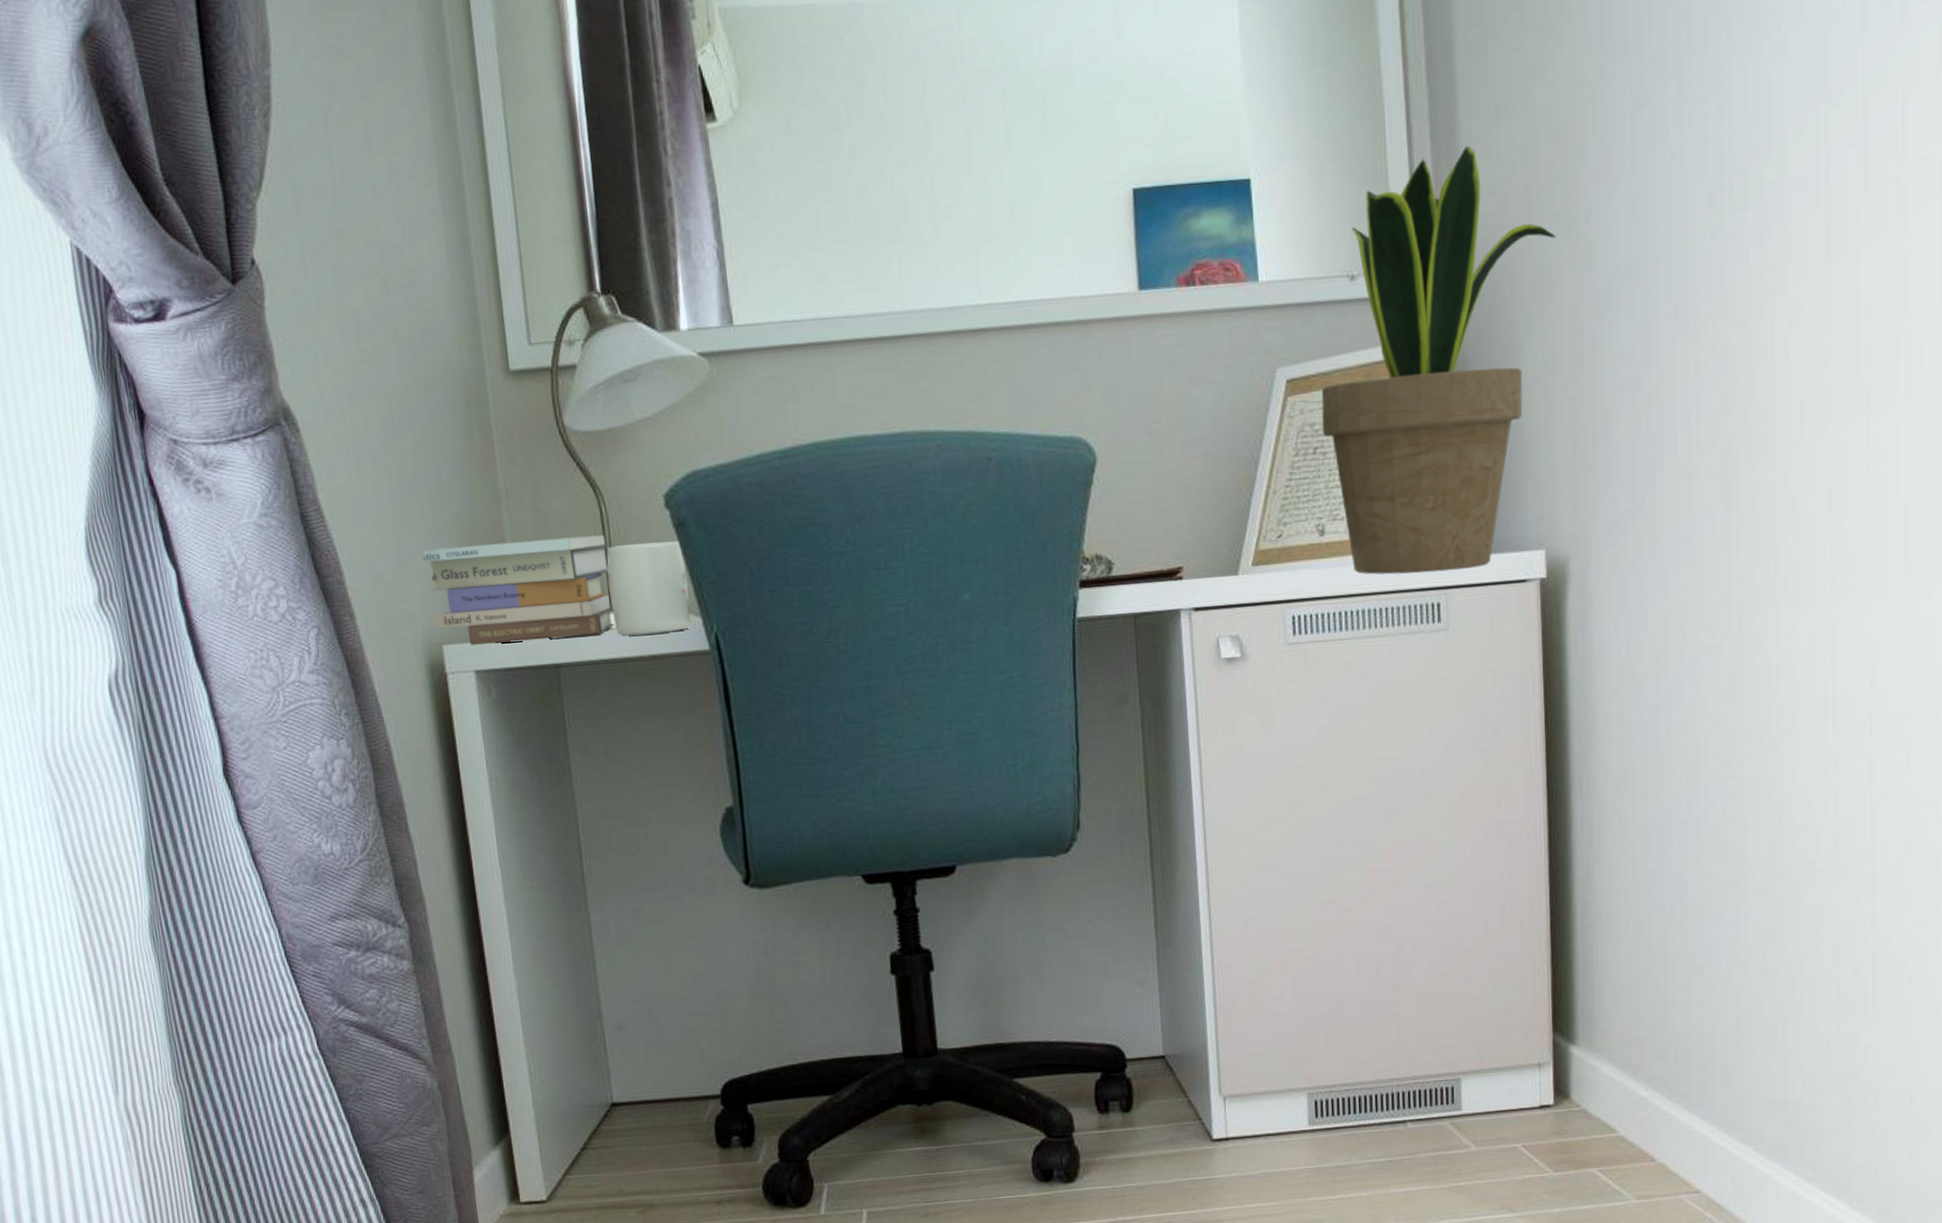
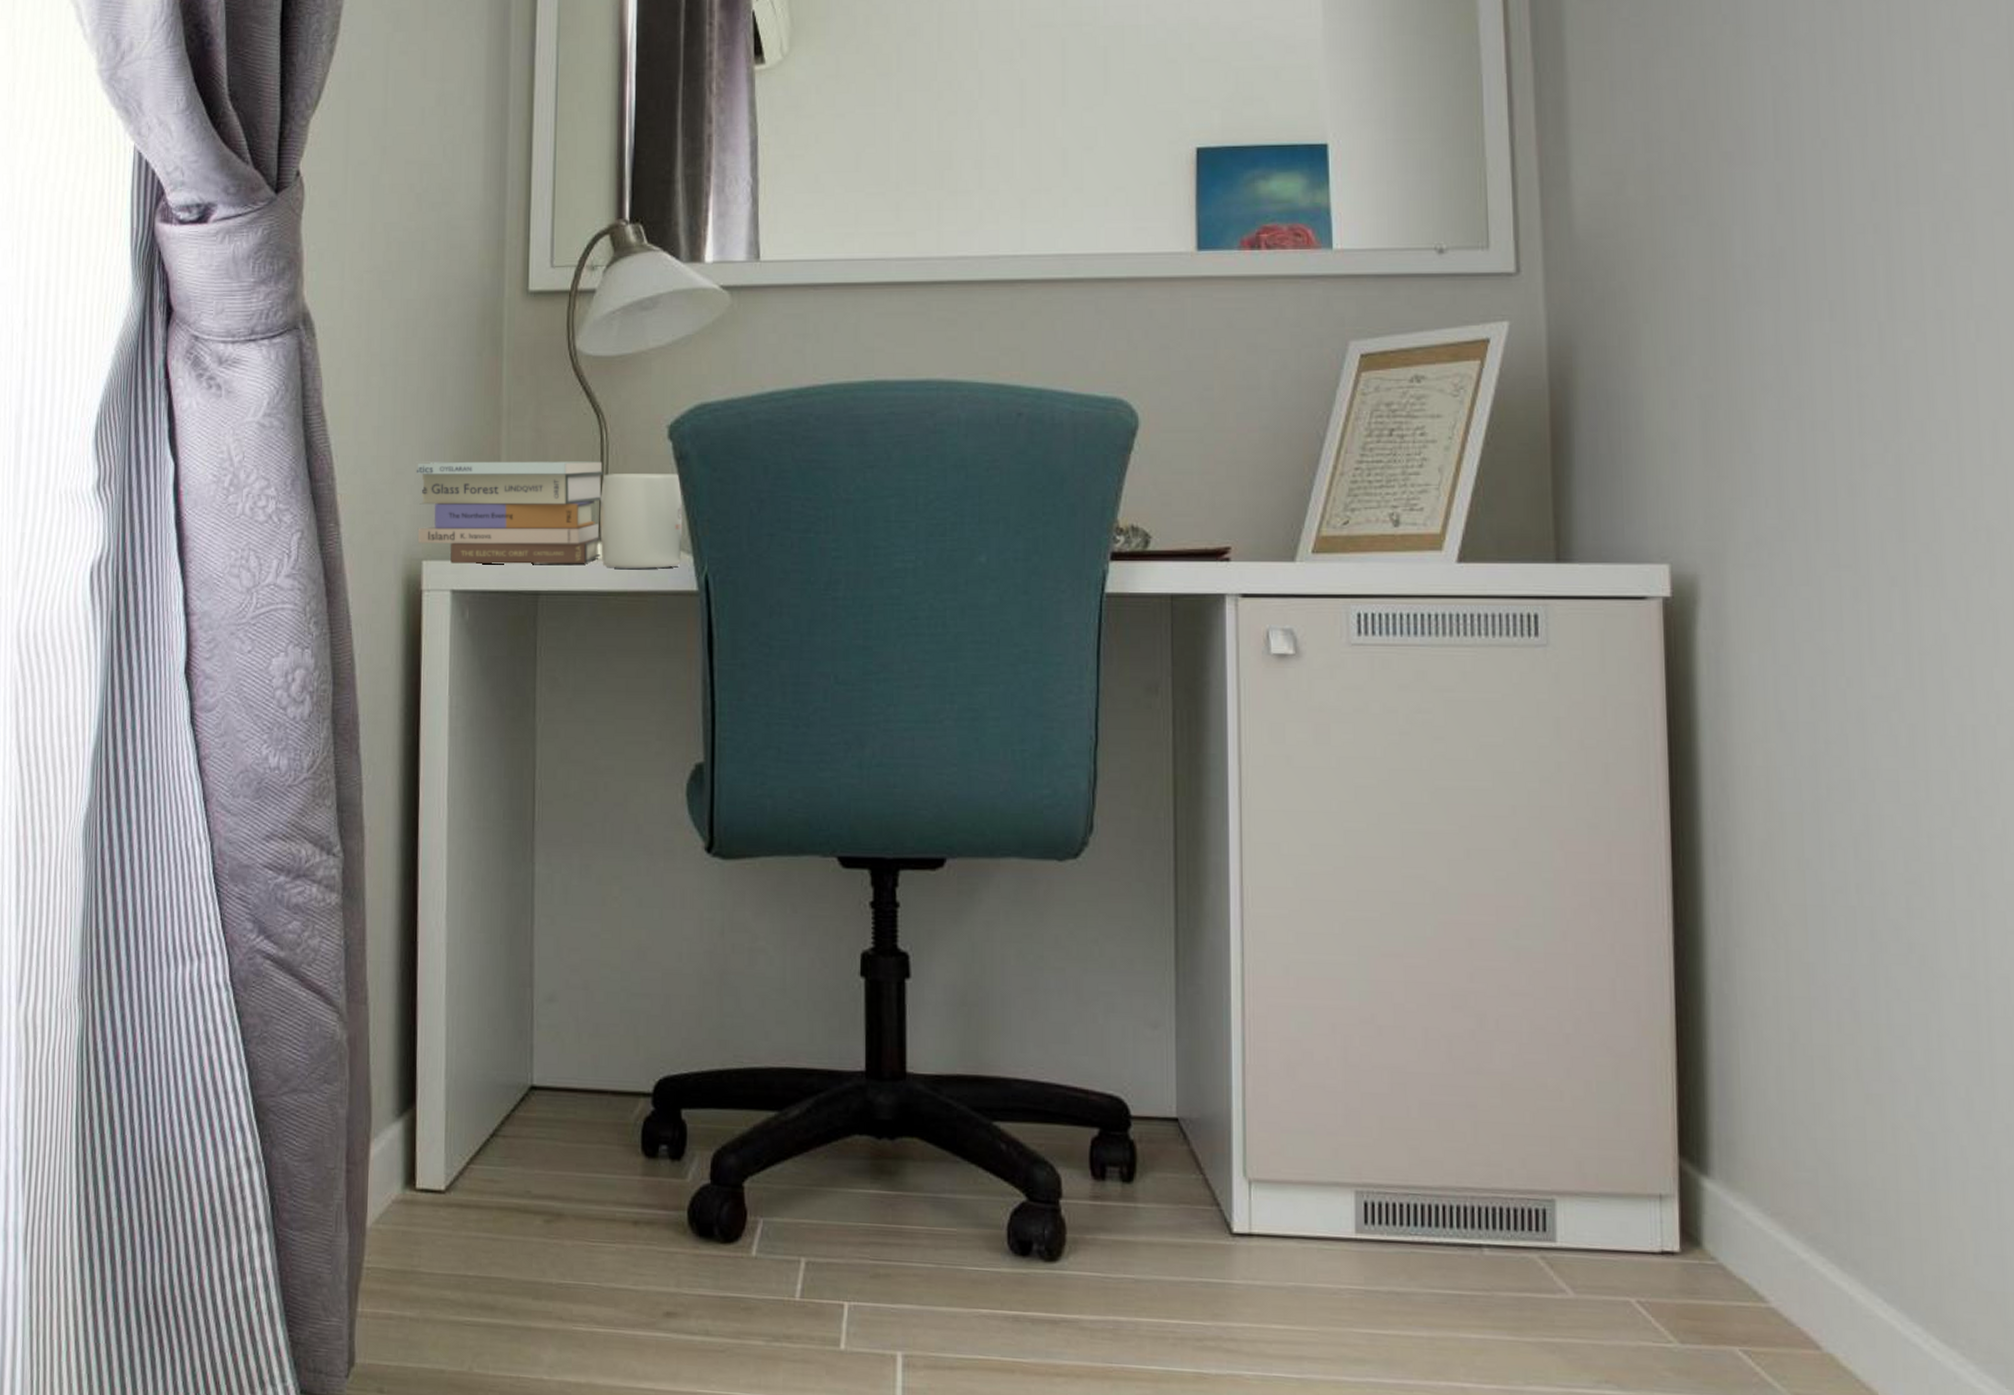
potted plant: present [1321,145,1556,575] -> none [1400,121,1683,579]

